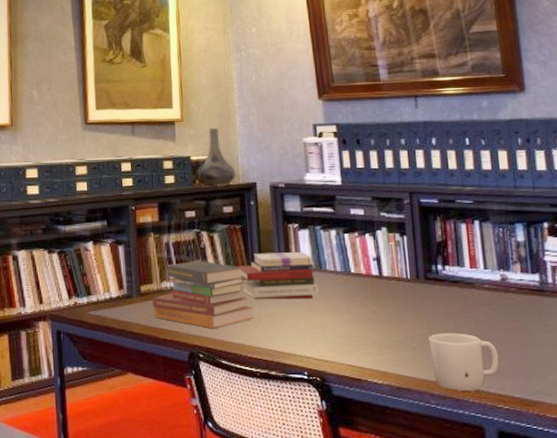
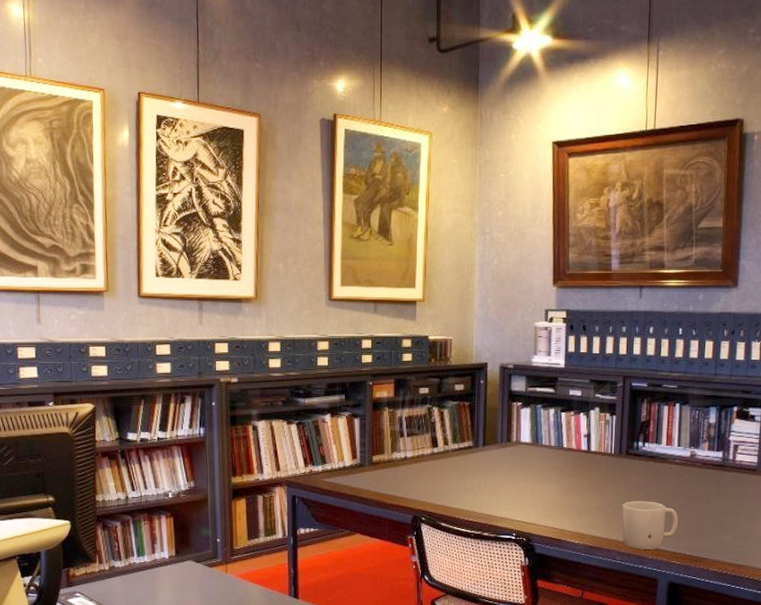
books: present [151,261,254,329] -> none [382,434,474,496]
decorative vase: present [197,127,236,186] -> none [433,309,470,365]
books: present [237,252,320,299] -> none [462,428,534,470]

